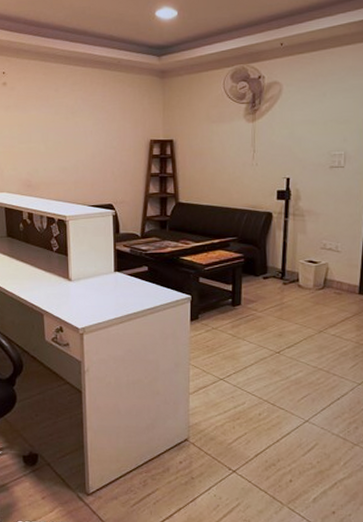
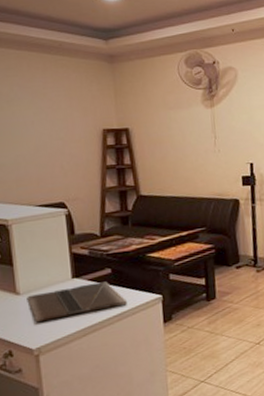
laptop: none [77,278,159,305] -> present [27,281,127,322]

